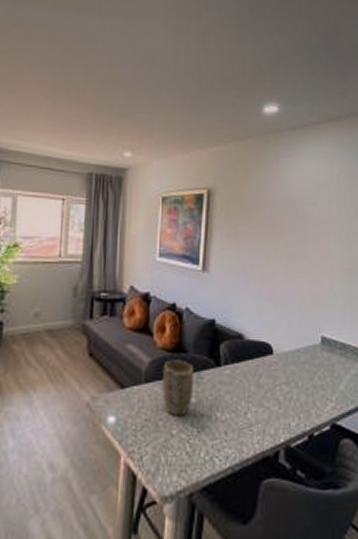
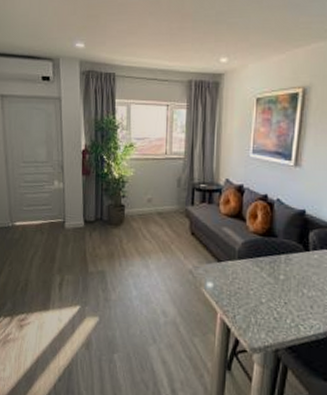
plant pot: present [162,360,194,417] -> none [253,242,283,289]

